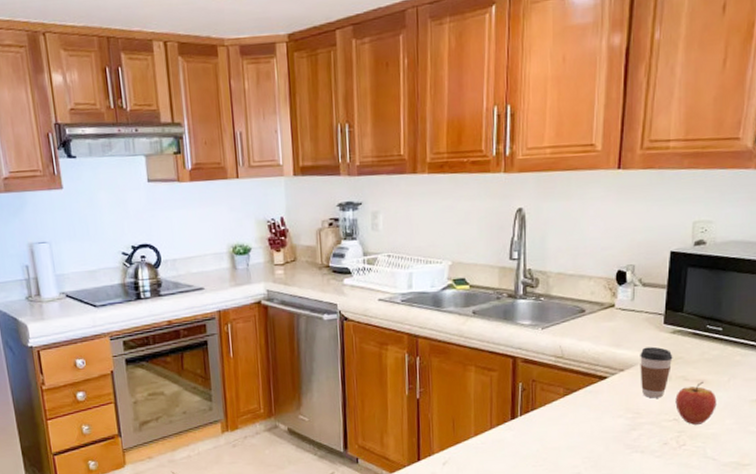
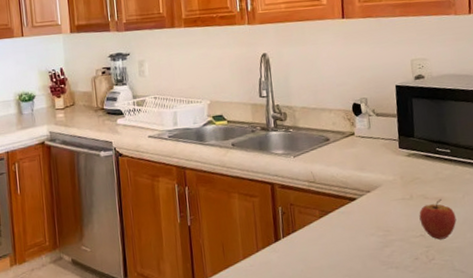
coffee cup: present [640,346,673,398] -> none [382,169,412,216]

